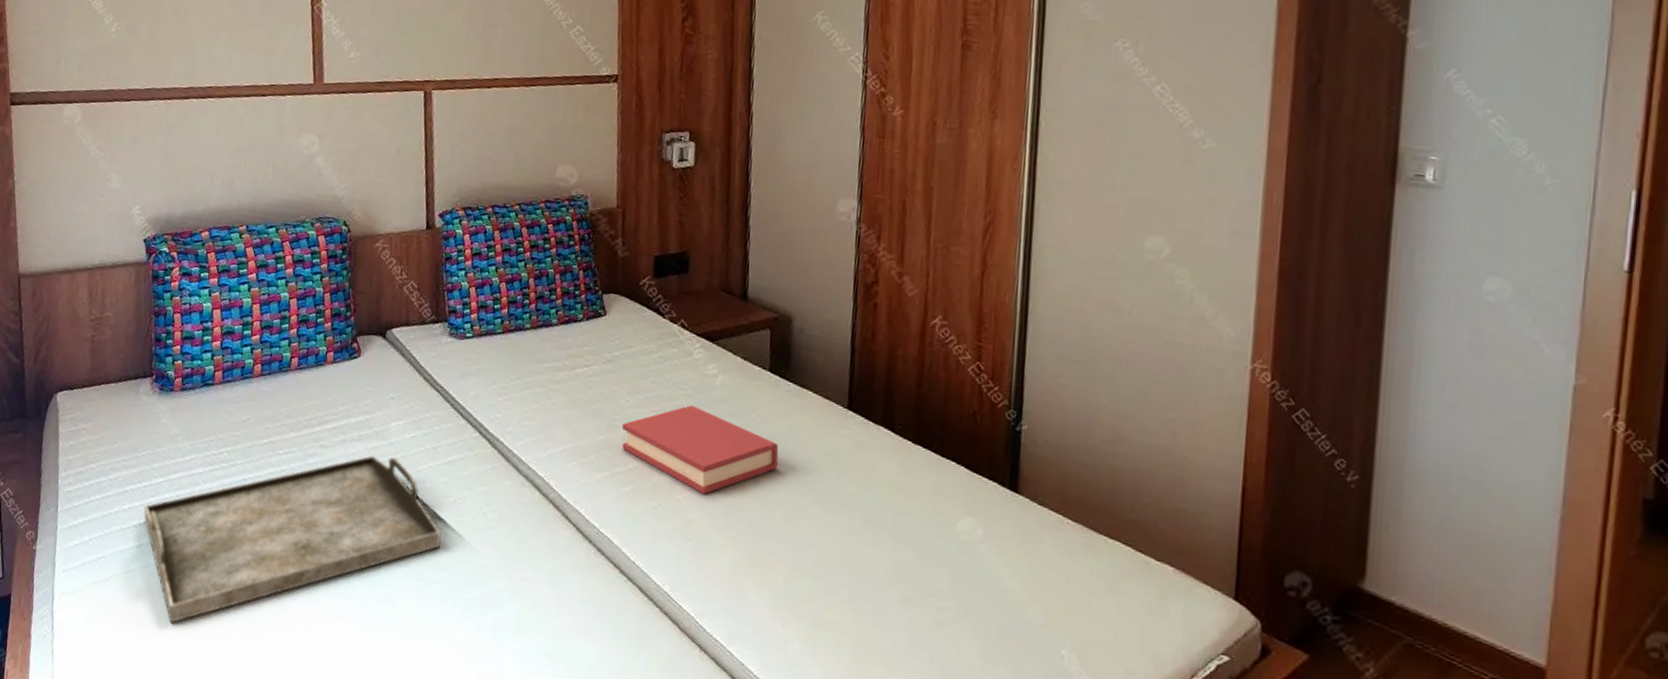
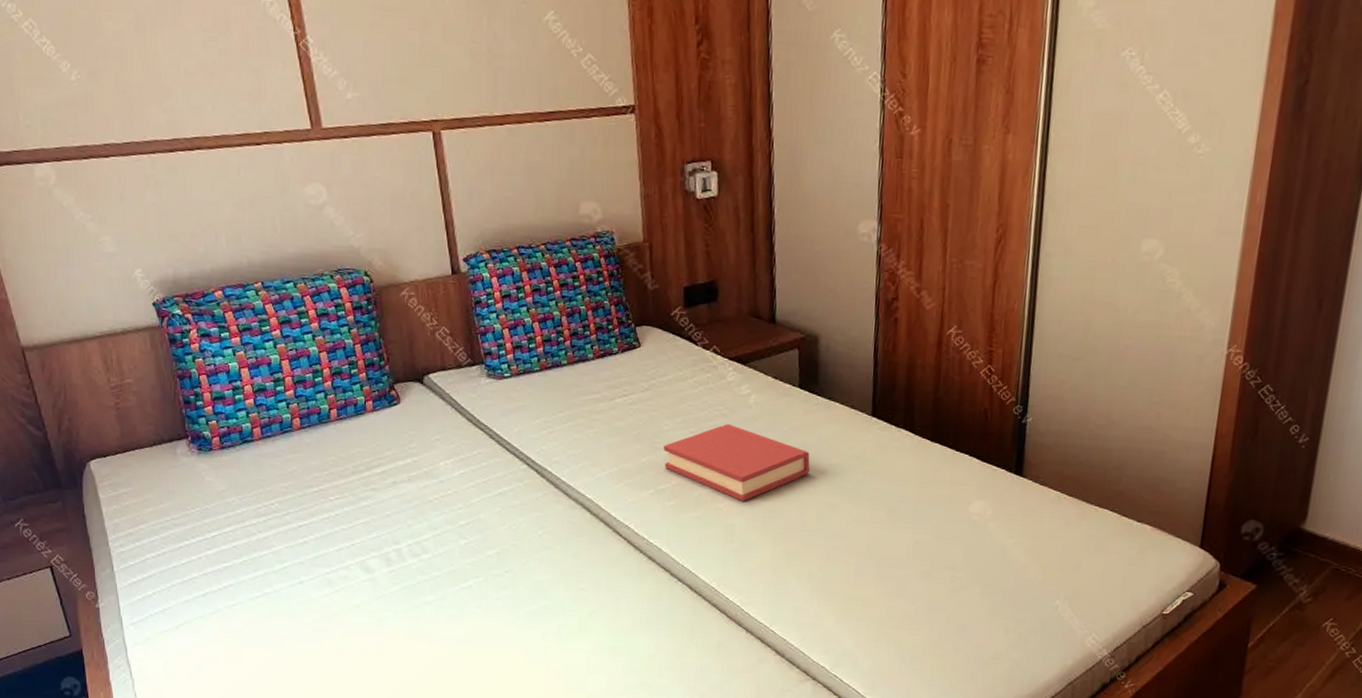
serving tray: present [143,455,442,624] -> none [202,493,501,659]

